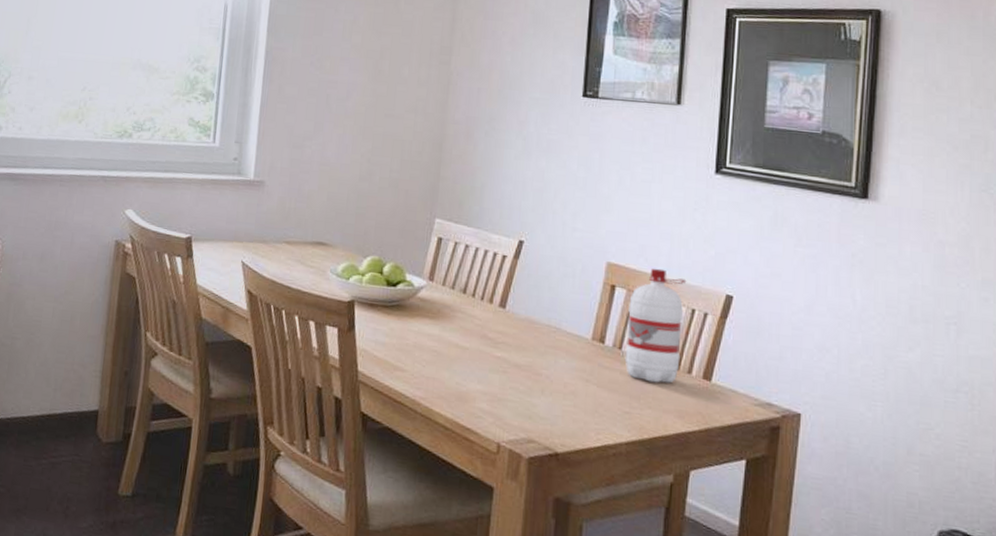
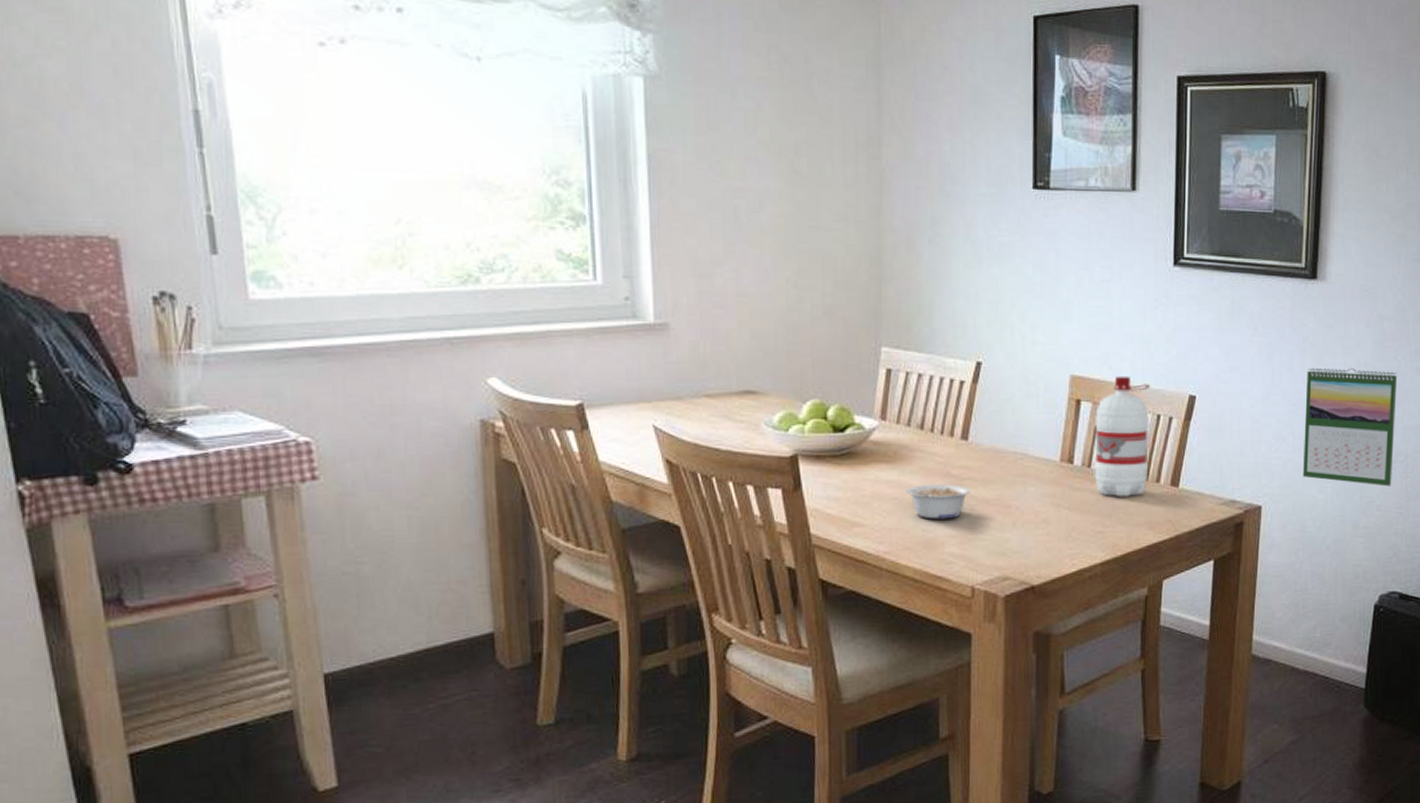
legume: none [445,342,503,377] -> present [906,484,970,519]
calendar: none [848,283,961,416] -> present [1302,367,1398,486]

